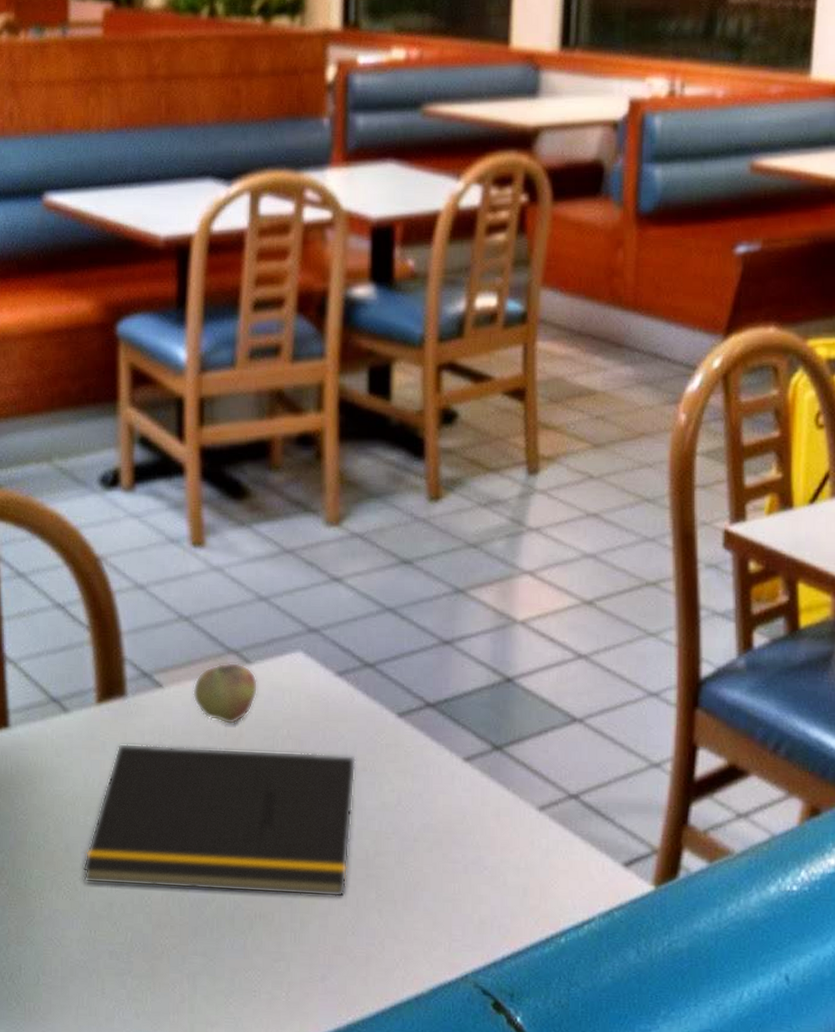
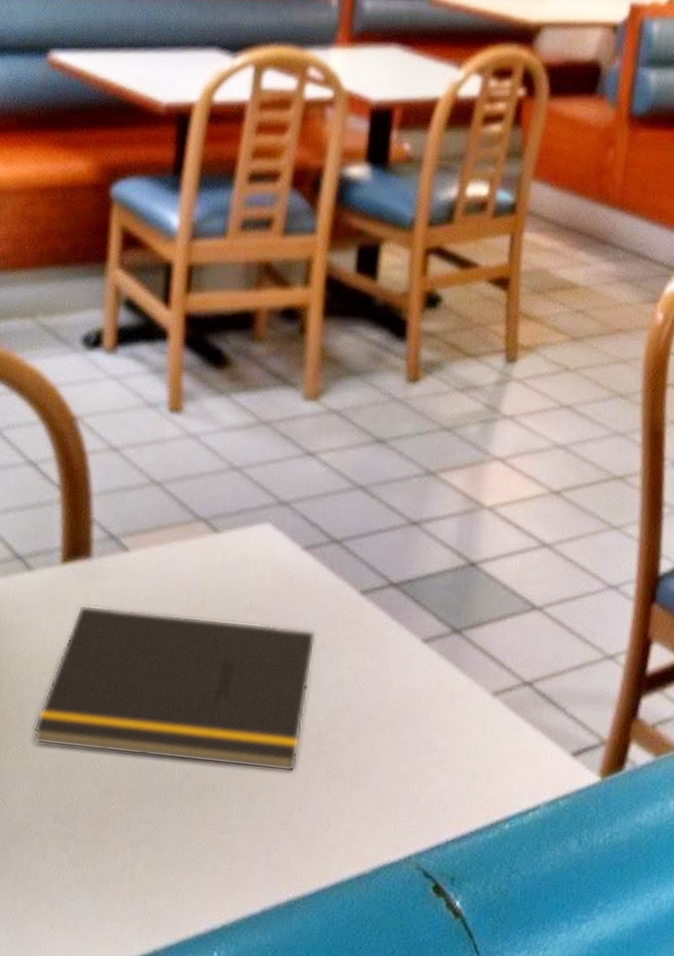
apple: present [193,662,258,725] -> none [158,530,225,593]

